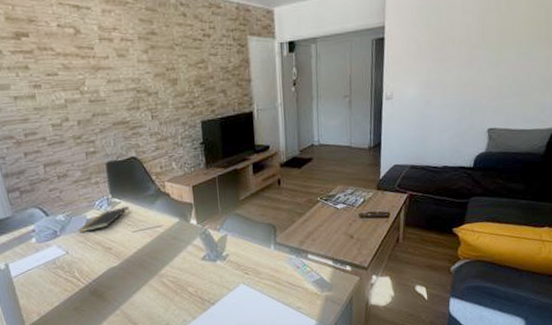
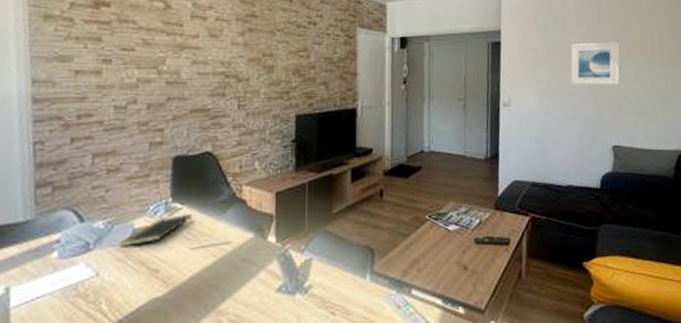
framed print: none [451,27,504,74] -> present [570,42,620,85]

